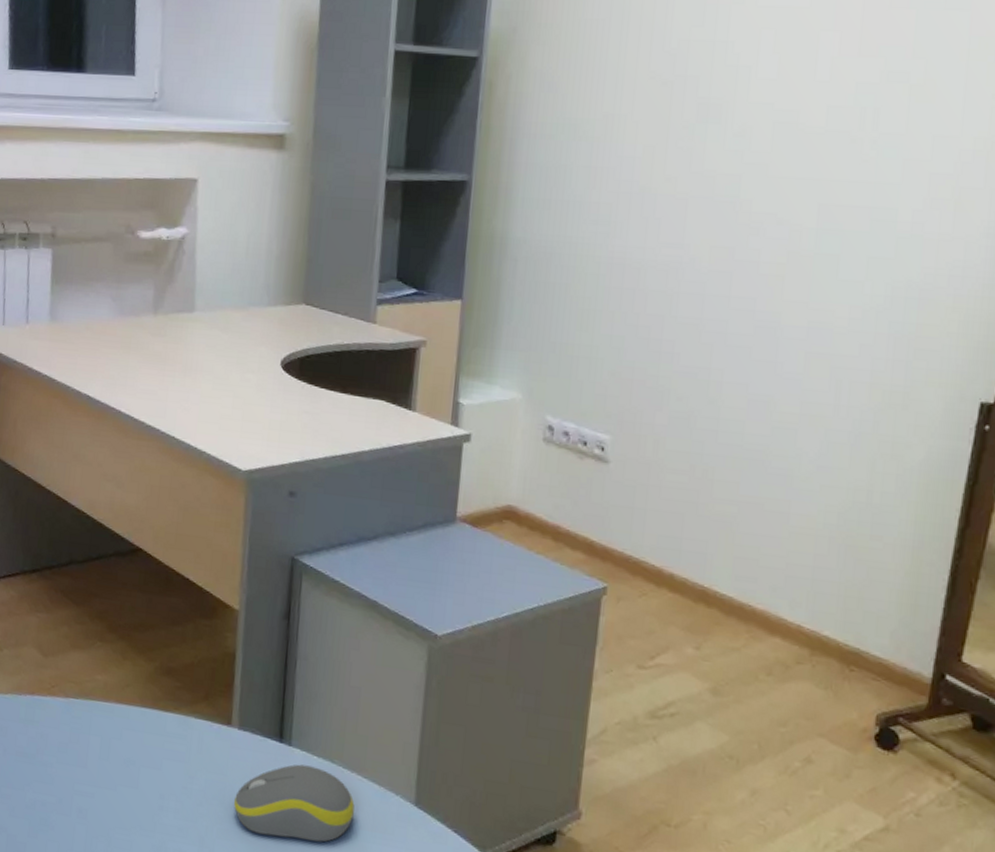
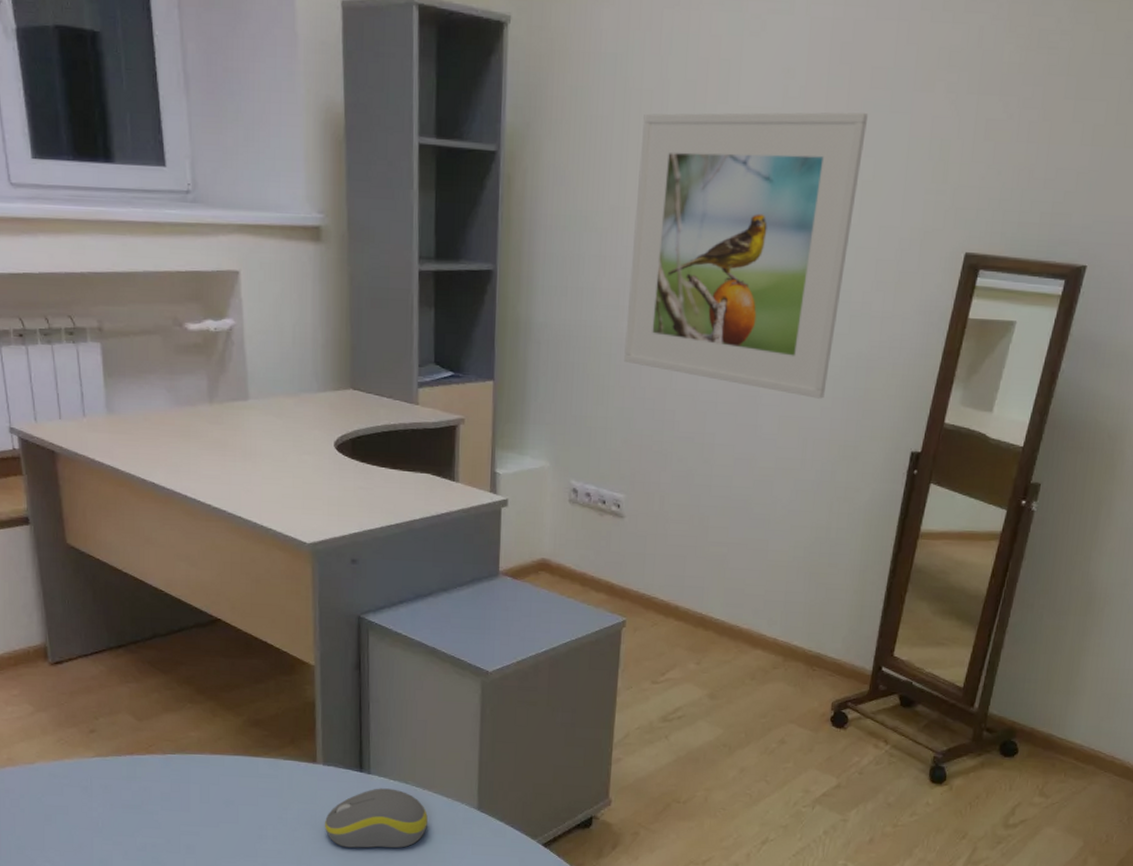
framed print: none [614,9,917,334] -> present [624,112,869,399]

